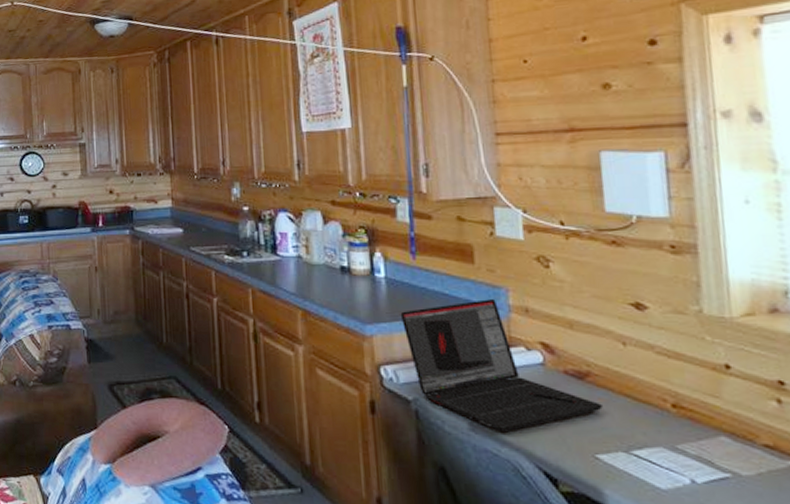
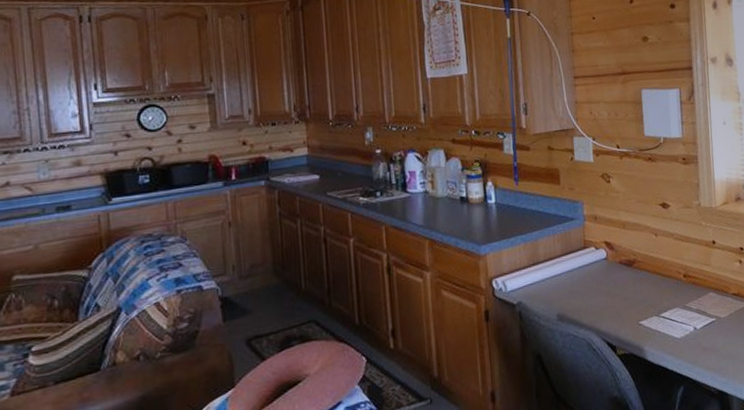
laptop: present [400,299,603,433] -> none [507,212,643,318]

